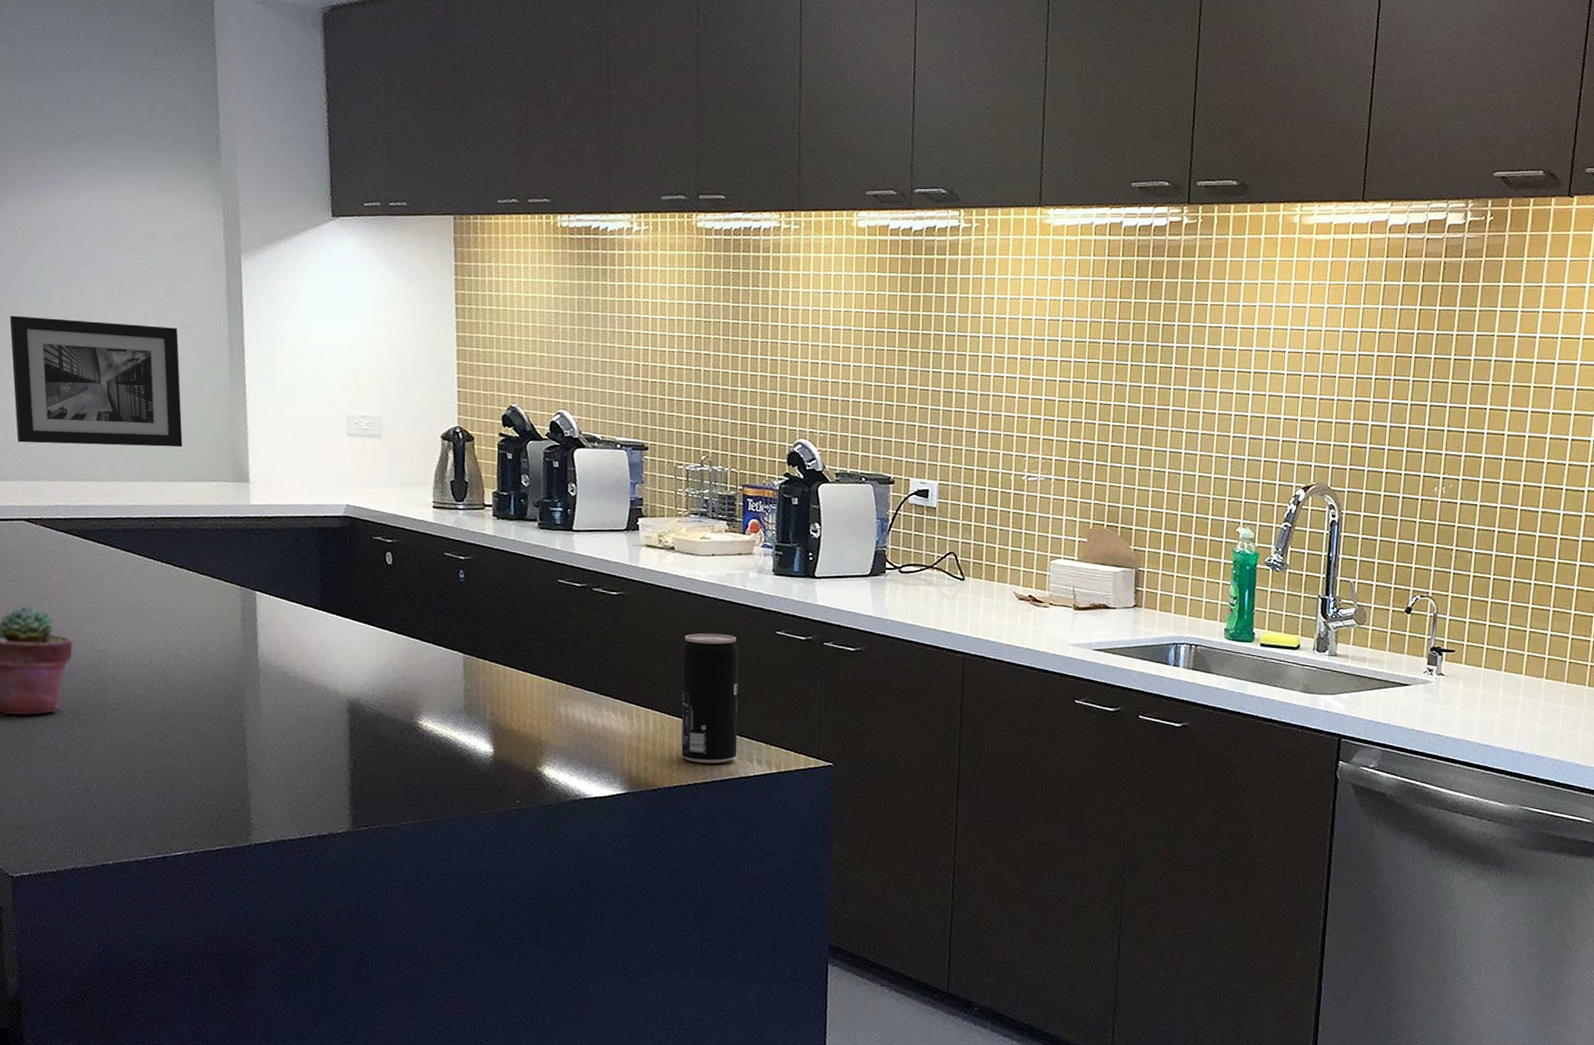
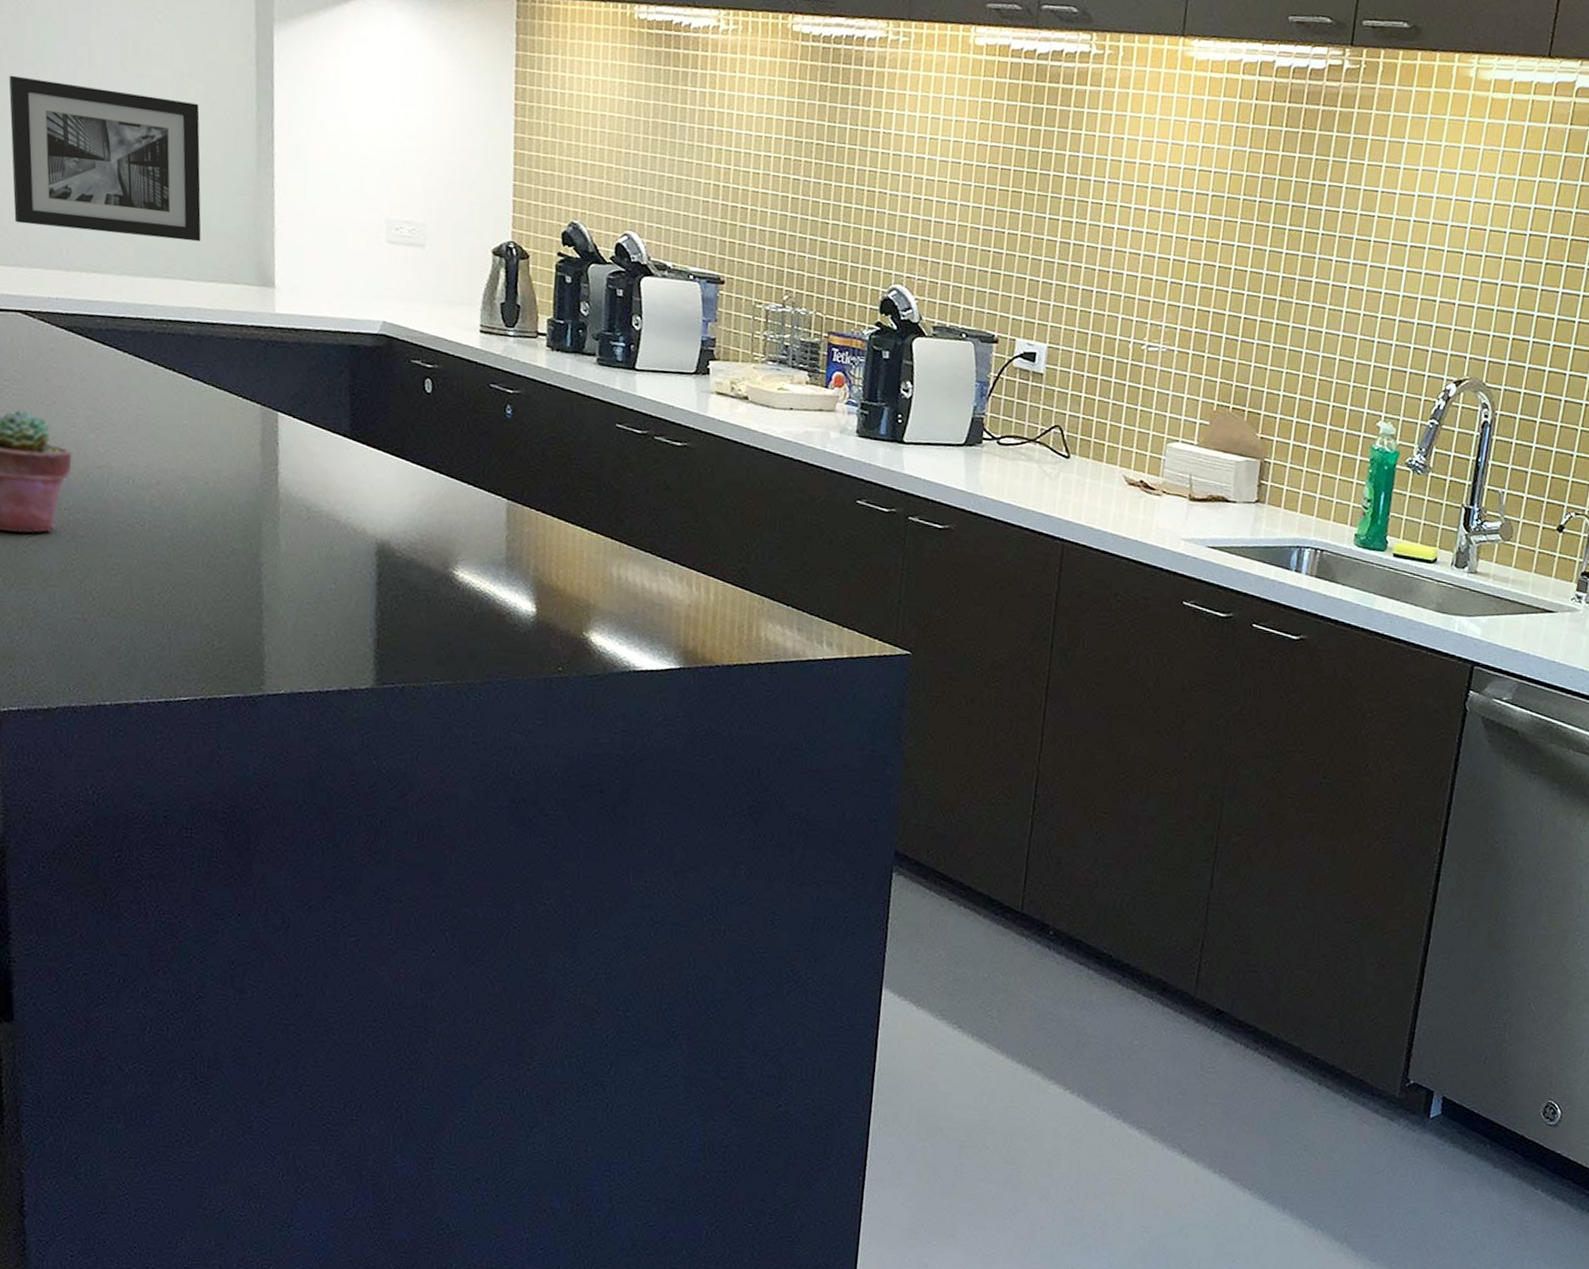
beverage can: present [681,633,739,764] -> none [744,496,813,643]

